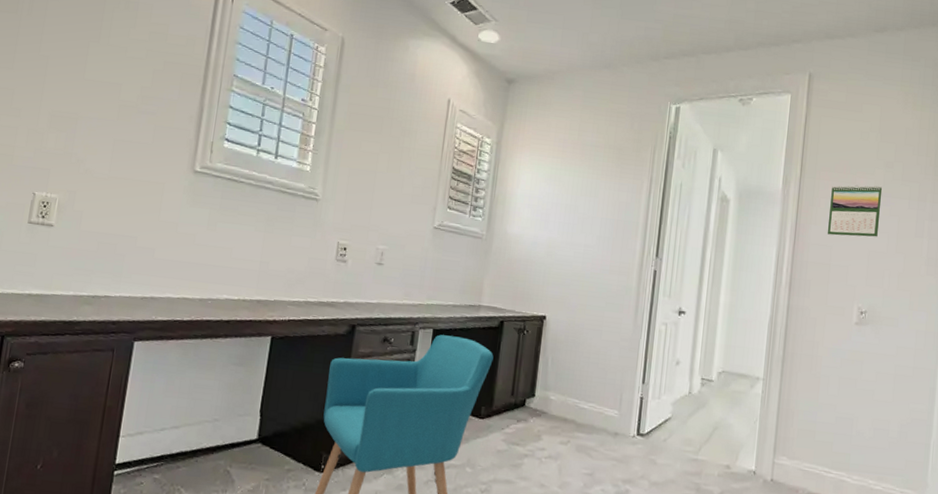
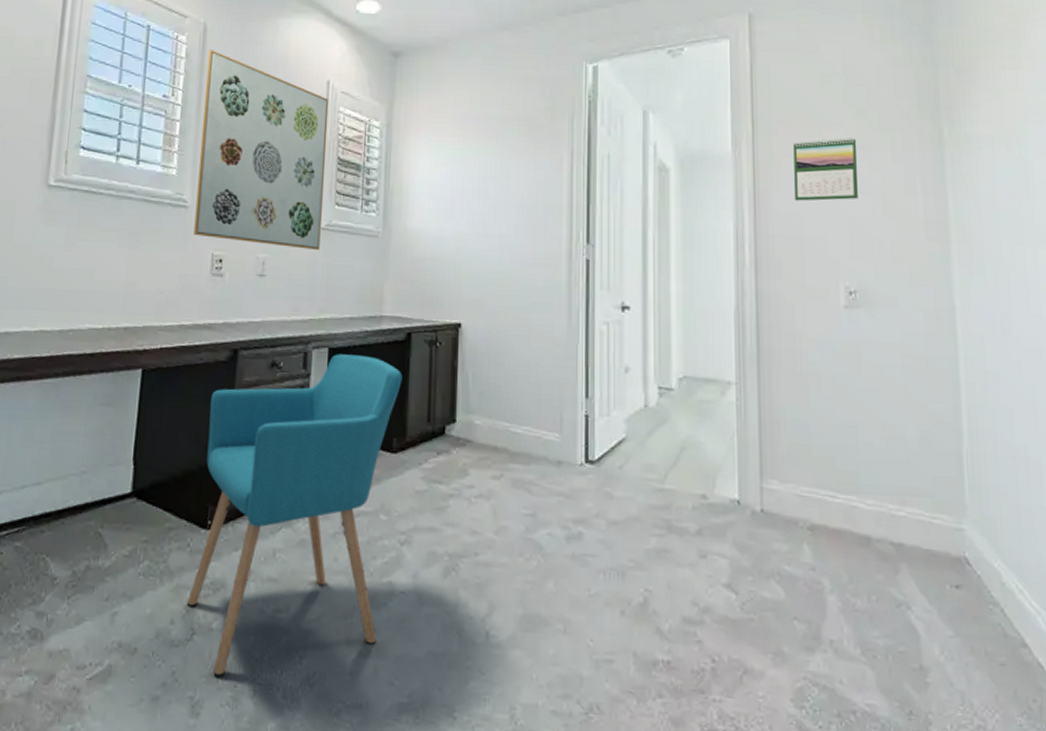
wall art: none [322,62,449,247] -> present [193,50,329,251]

